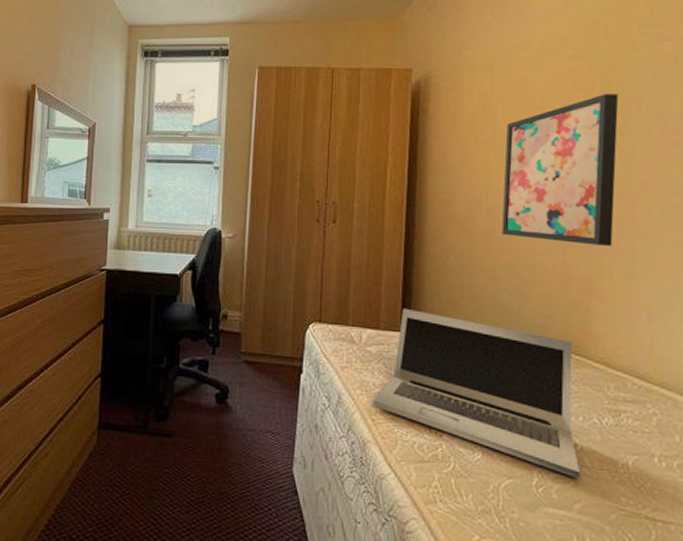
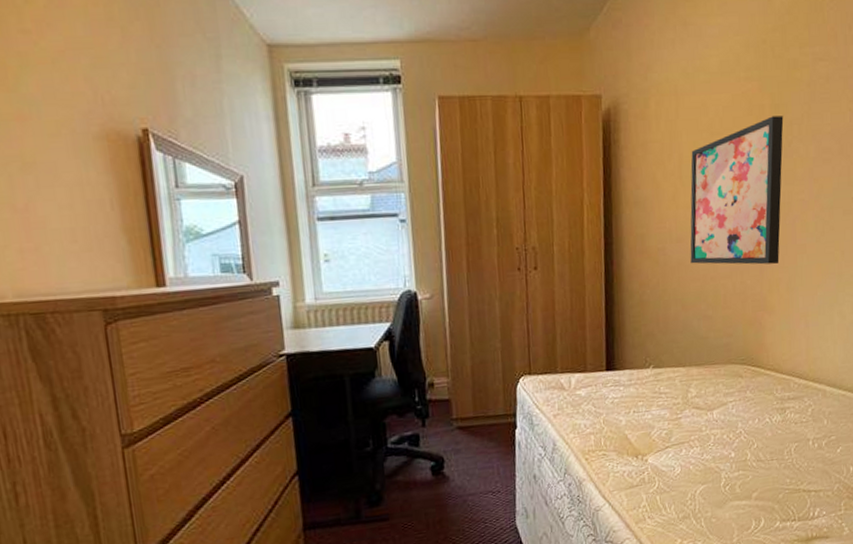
laptop: present [373,308,580,479] -> none [586,347,756,473]

